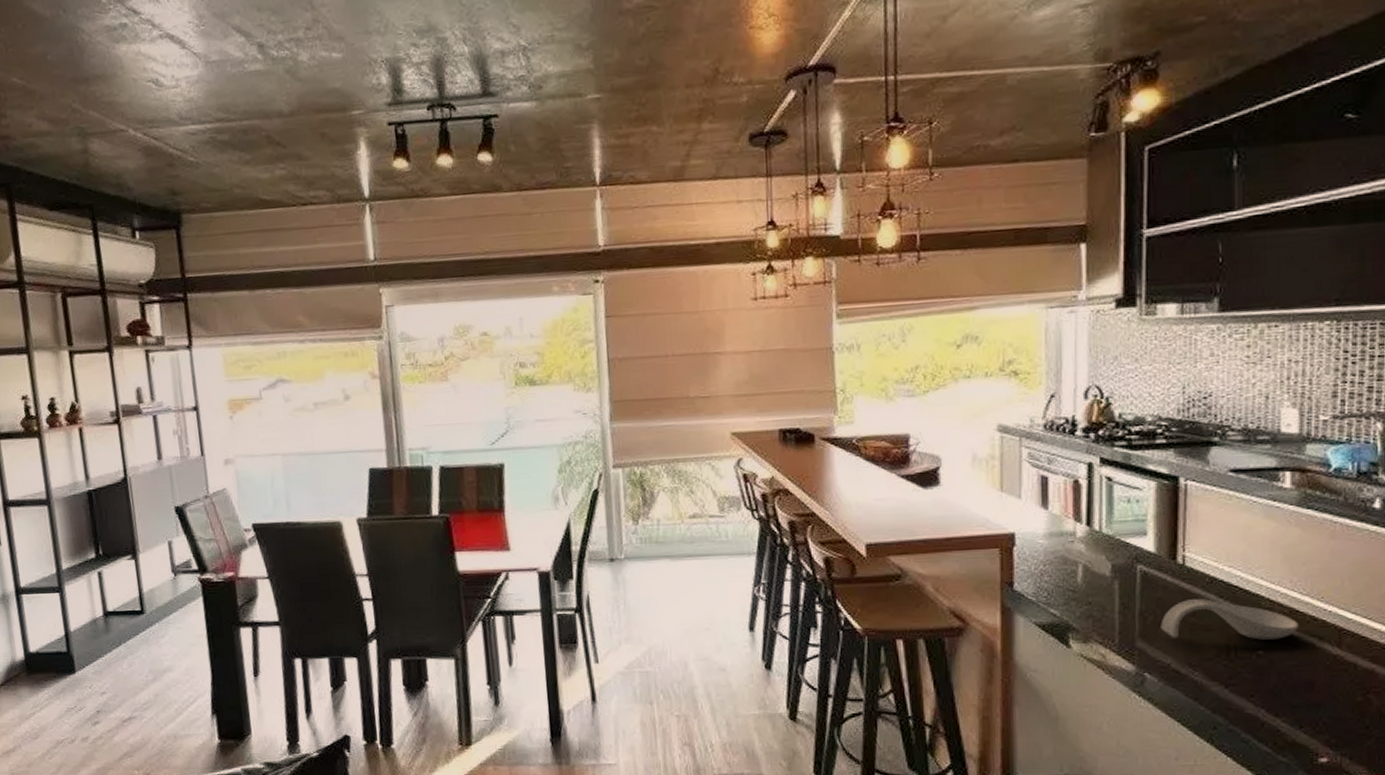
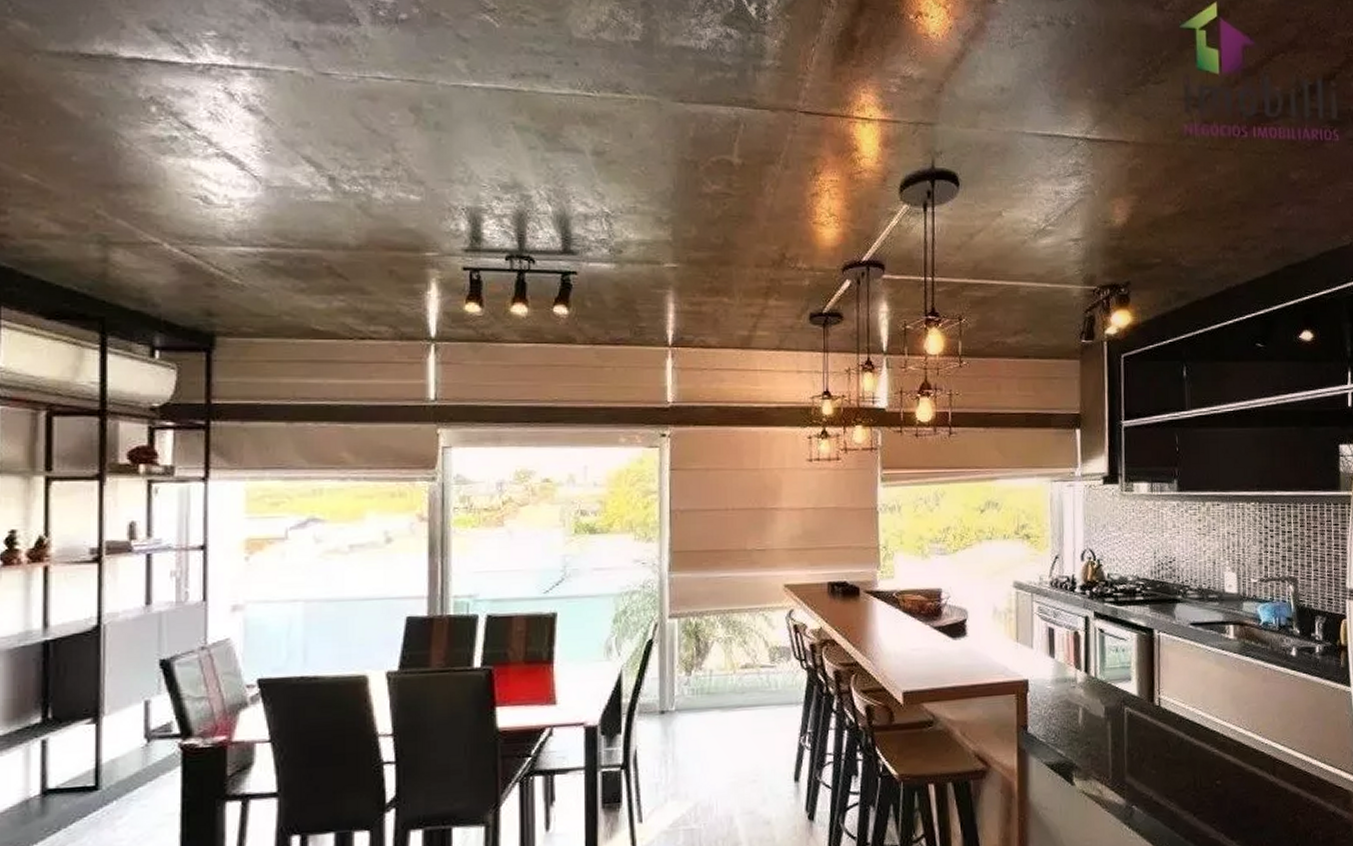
spoon rest: present [1160,599,1300,640] -> none [1144,736,1246,773]

